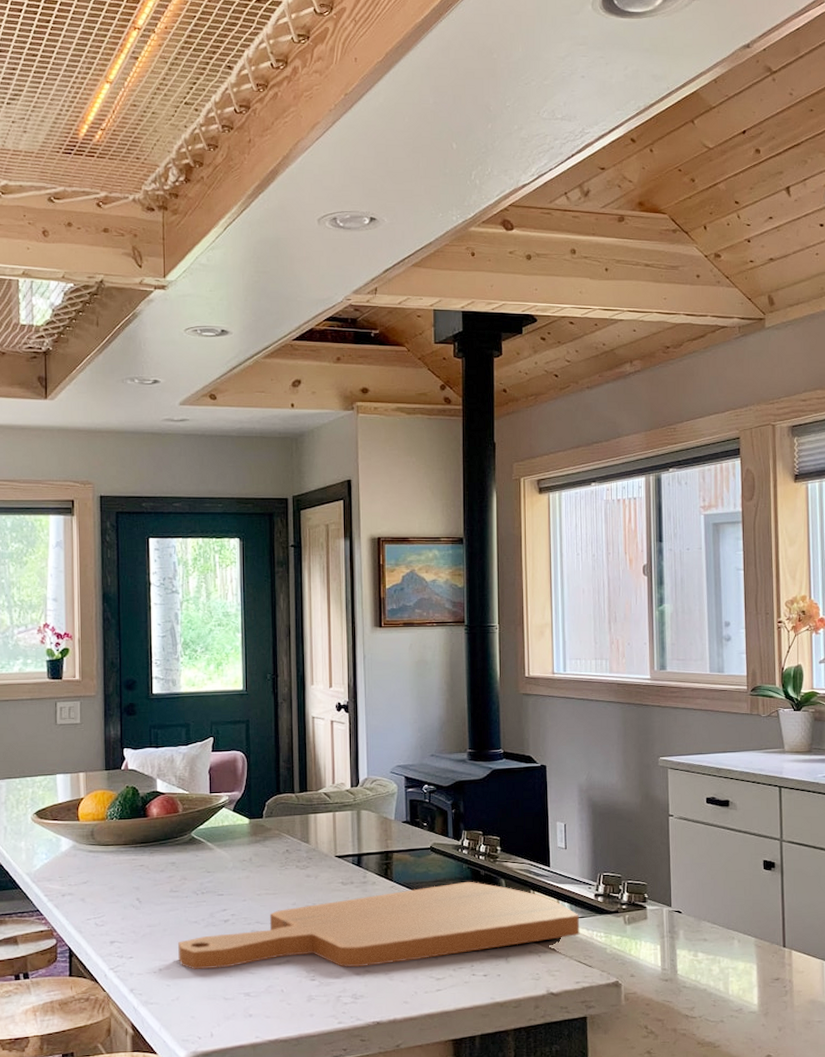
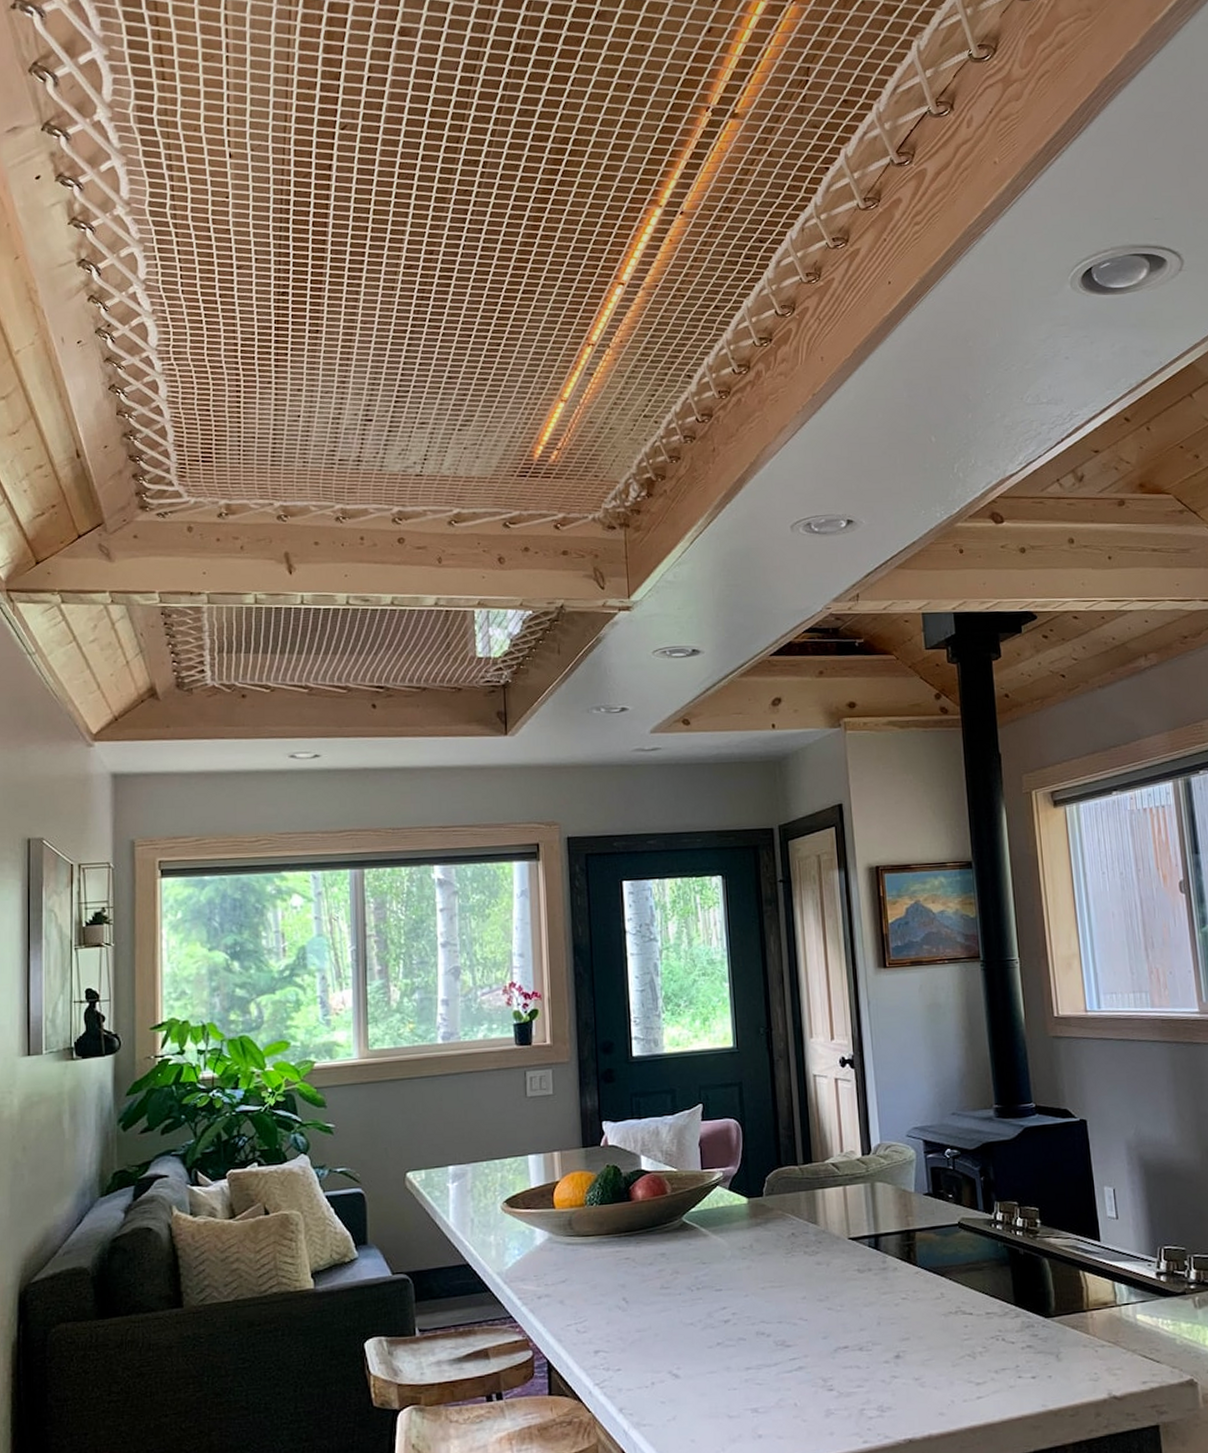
cutting board: present [178,881,580,970] -> none [672,1262,1143,1383]

